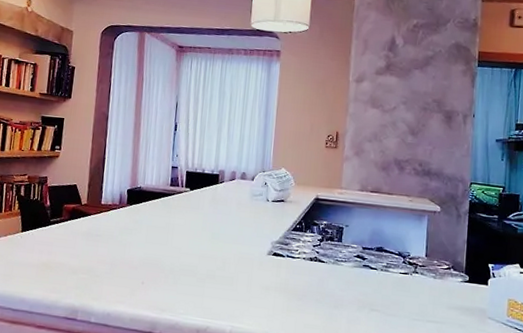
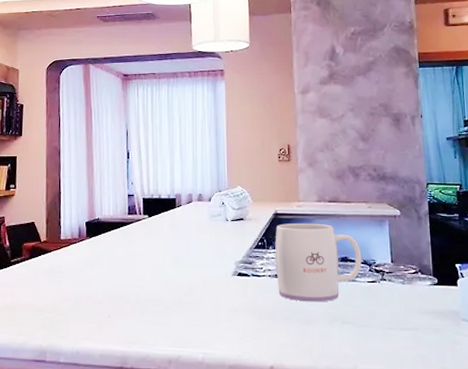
mug: none [311,209,398,289] -> present [275,222,362,302]

